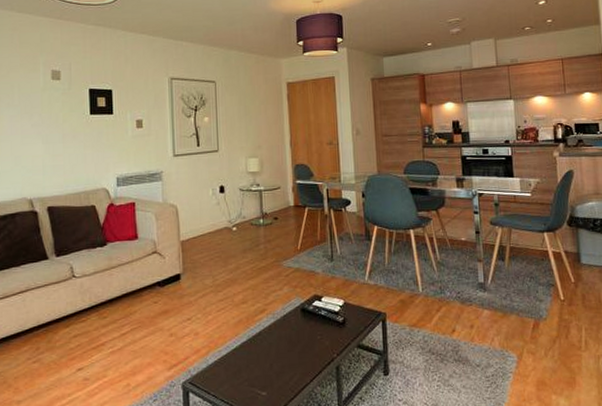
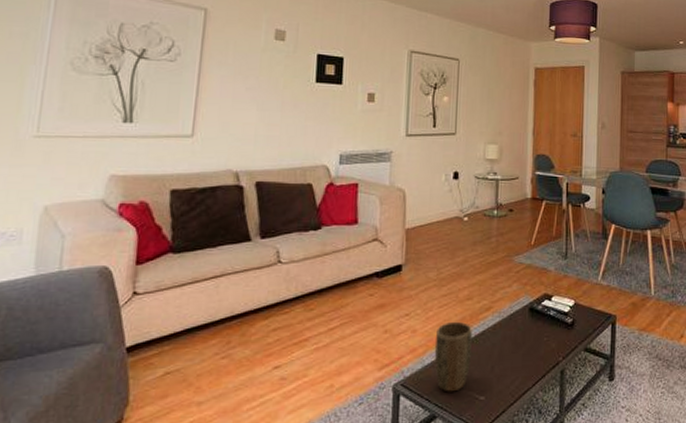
plant pot: none [216,323,251,389] -> present [434,321,472,392]

